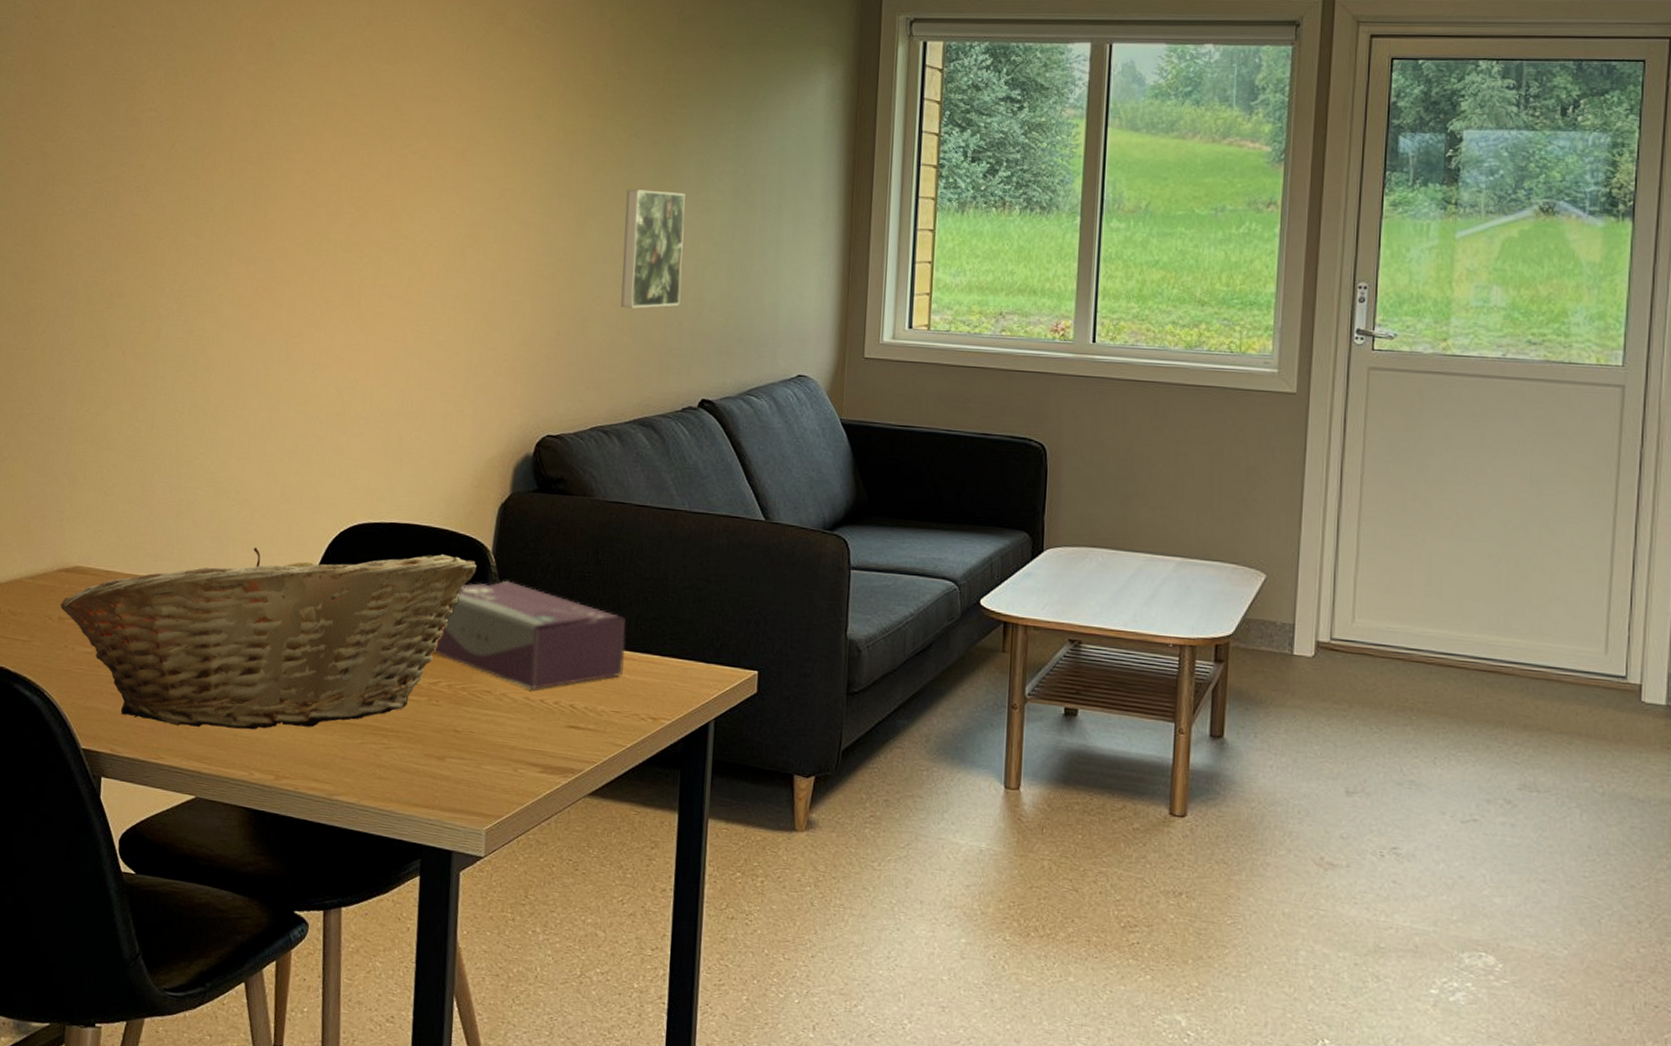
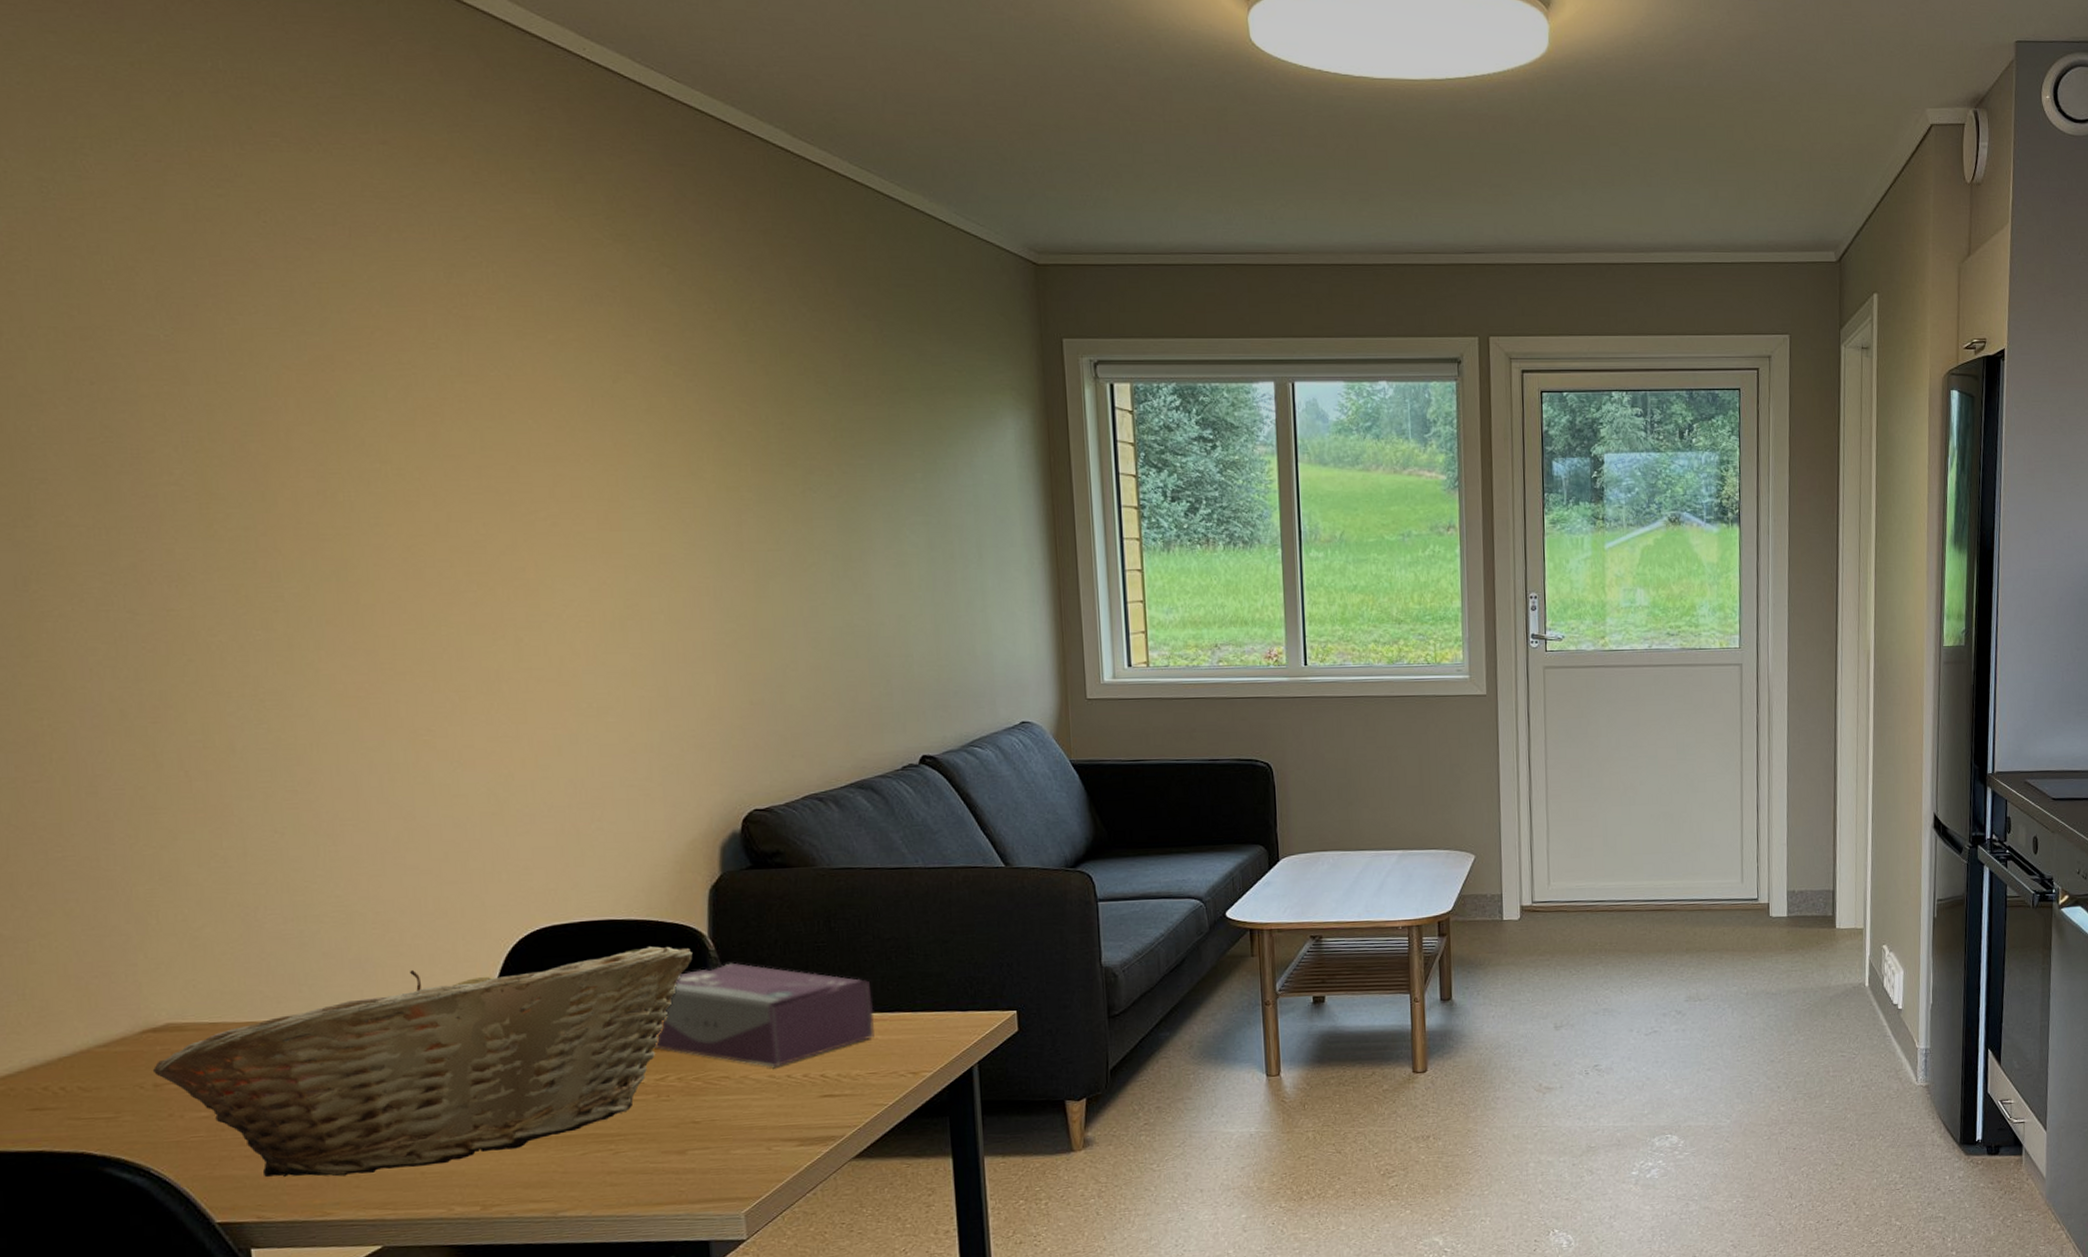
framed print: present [620,189,685,309] -> none [808,546,885,671]

